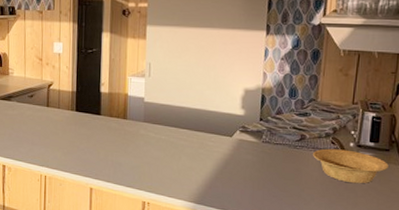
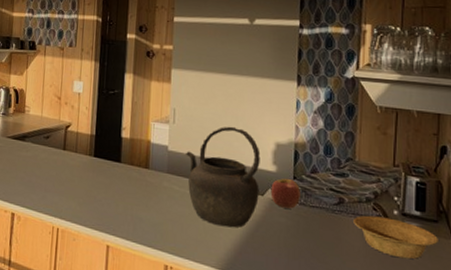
kettle: none [161,76,230,166] -> present [186,126,261,228]
apple: none [238,120,266,147] -> present [270,178,300,209]

